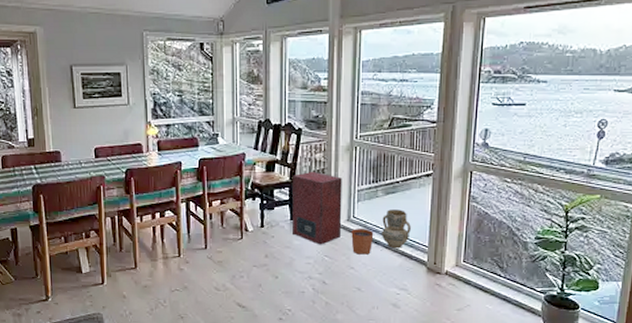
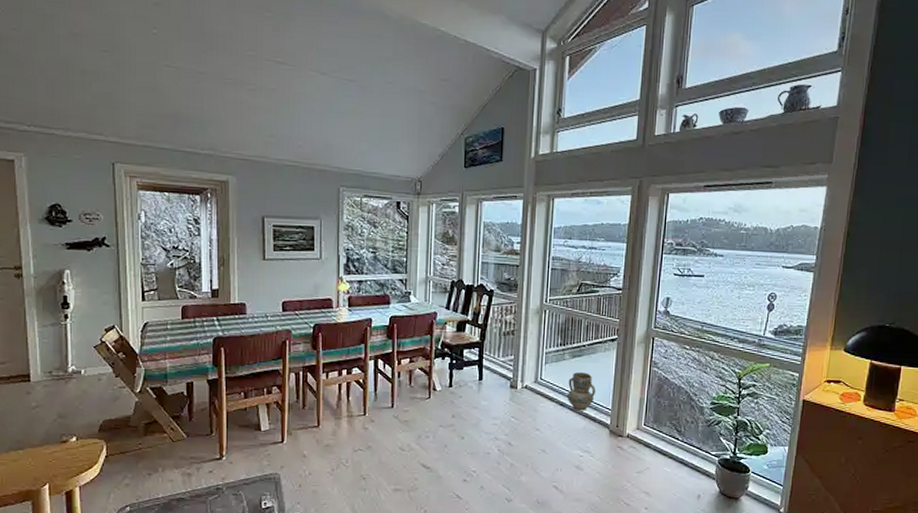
speaker: present [291,171,342,245] -> none [479,332,531,406]
plant pot: present [351,221,374,255] -> none [538,383,560,417]

